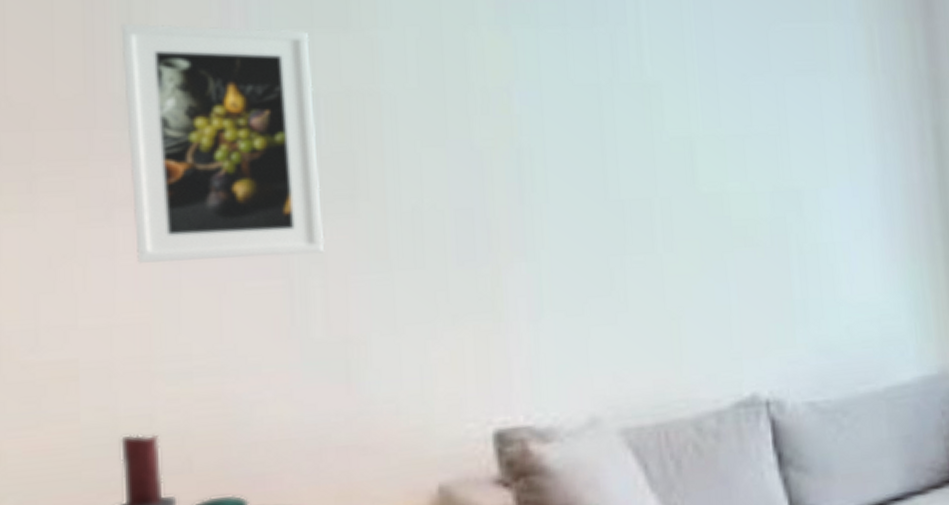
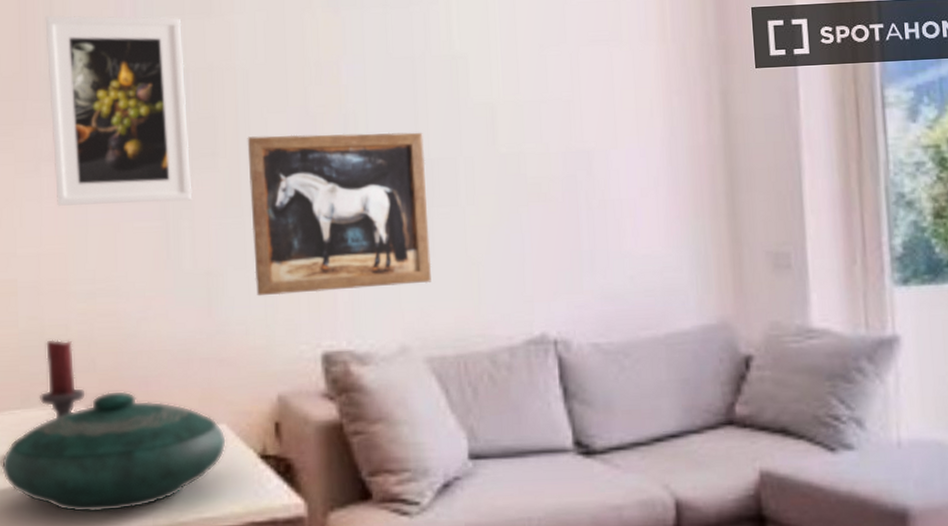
wall art: none [396,169,625,367] -> present [247,132,432,296]

